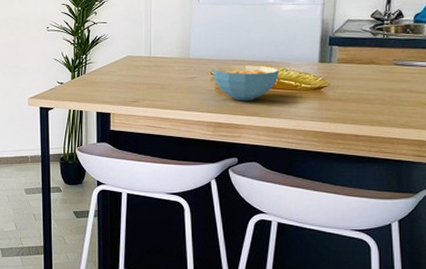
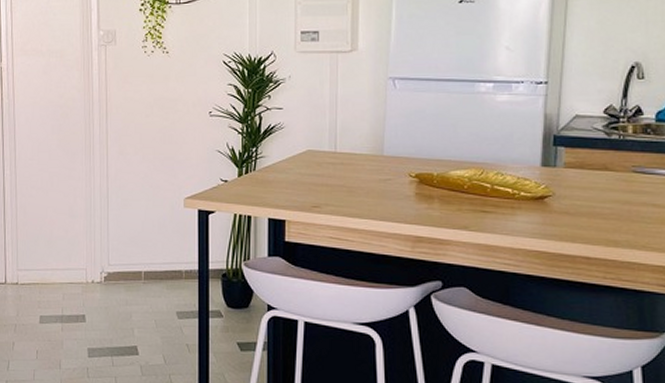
cereal bowl: present [213,65,280,101] -> none [412,167,494,211]

